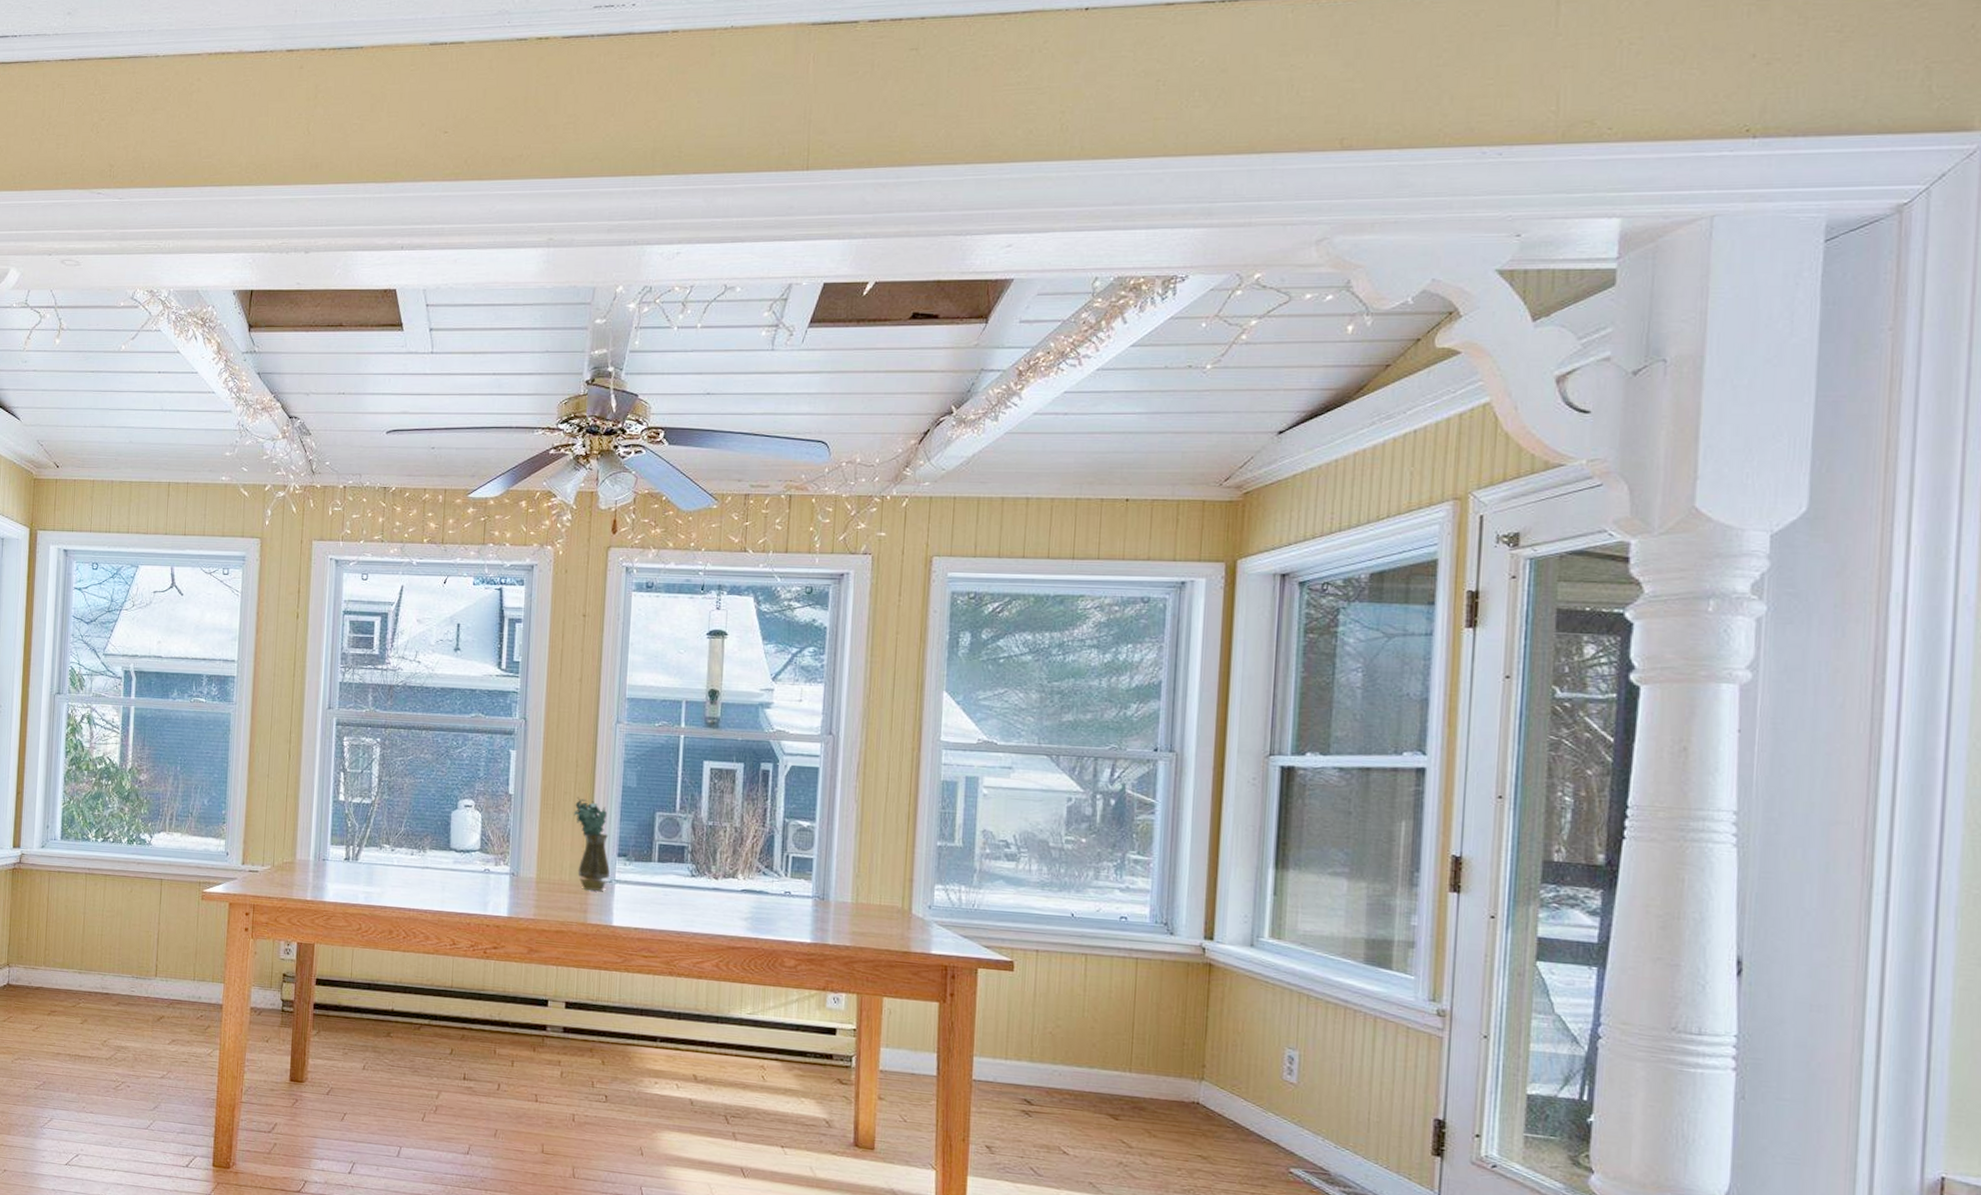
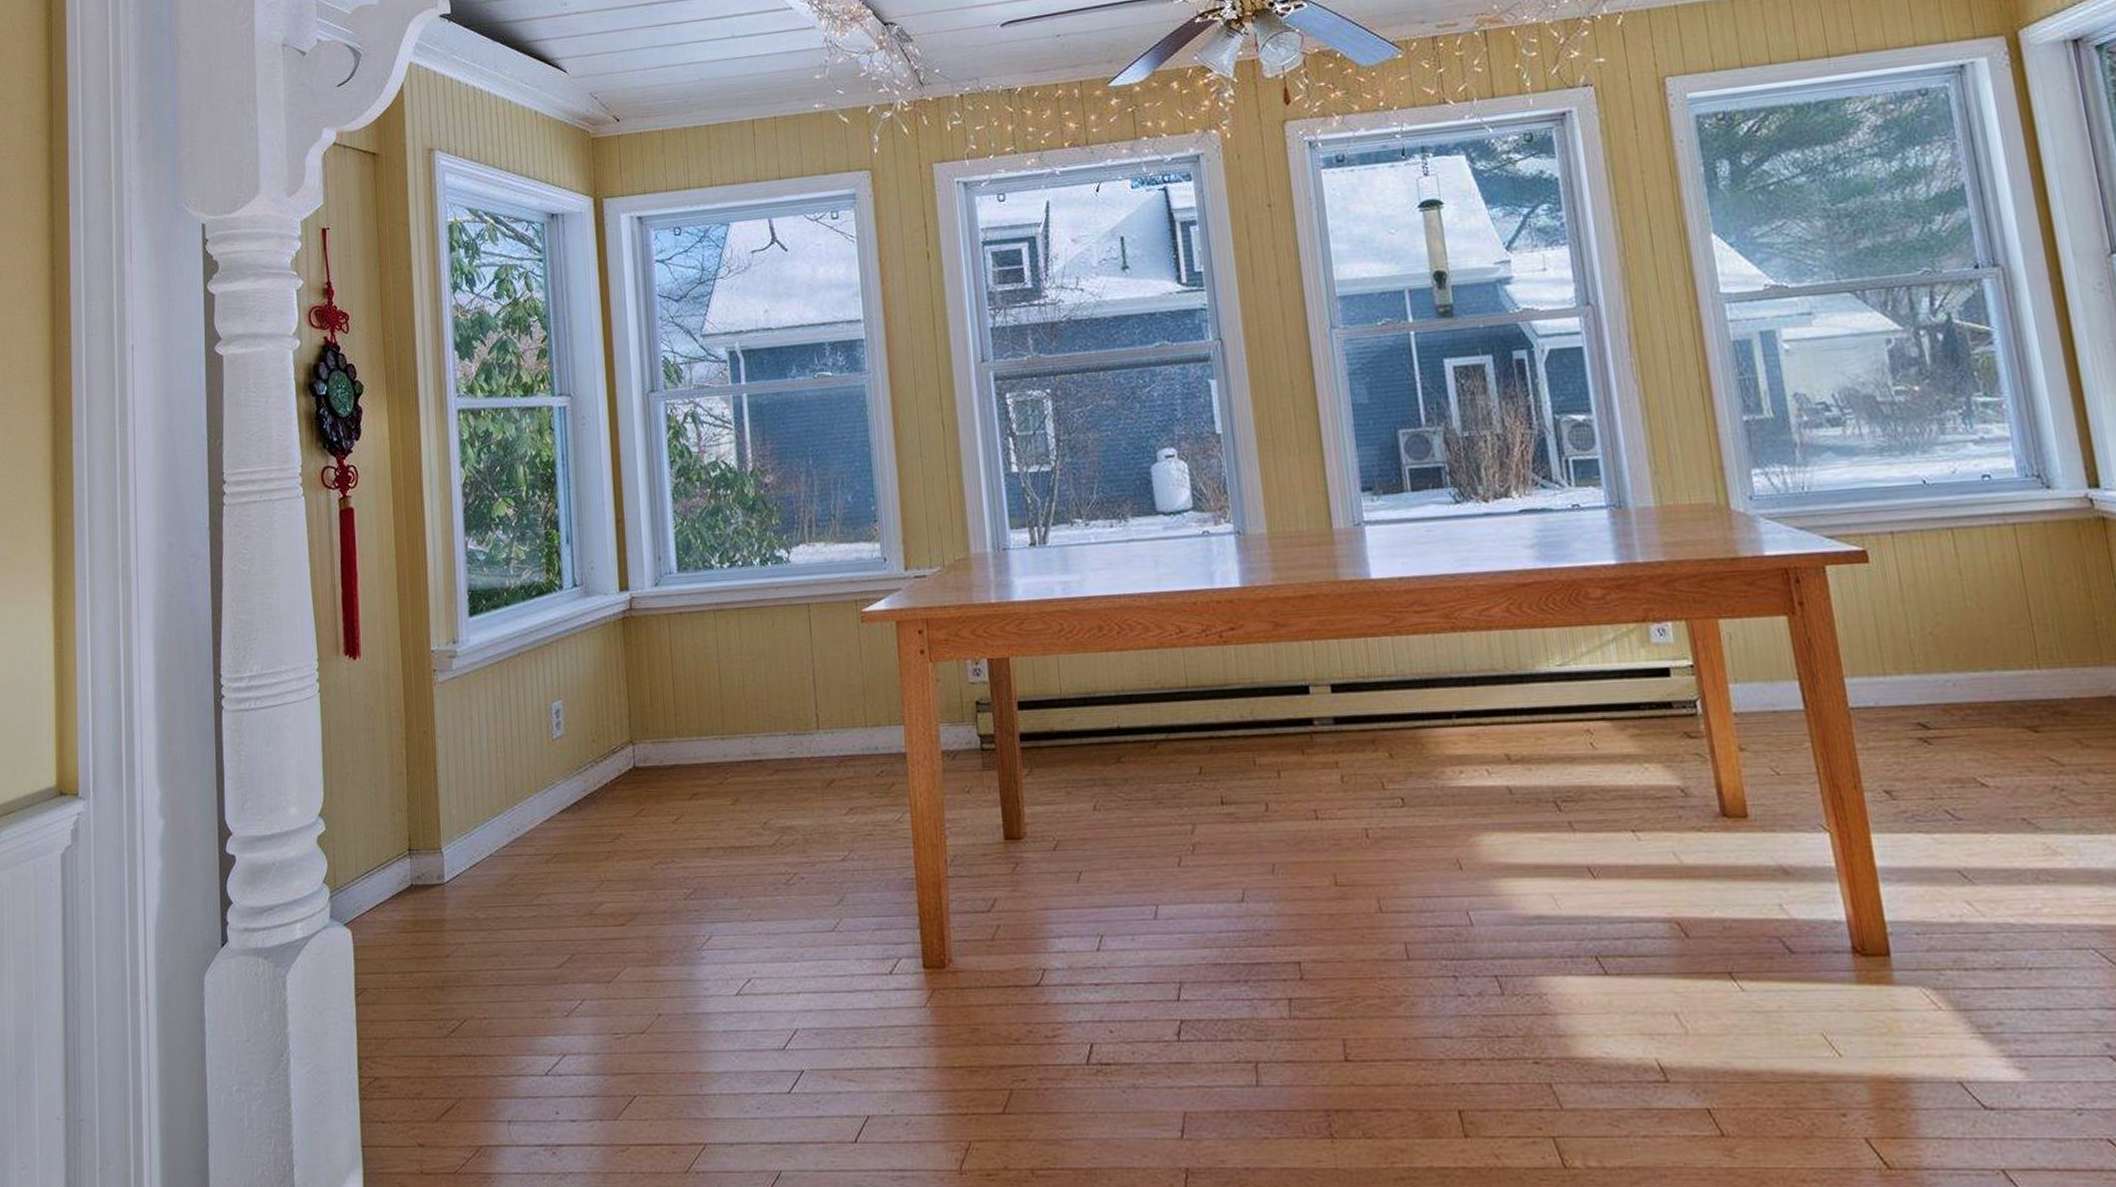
vase: present [573,796,610,891] -> none [1298,424,1356,539]

